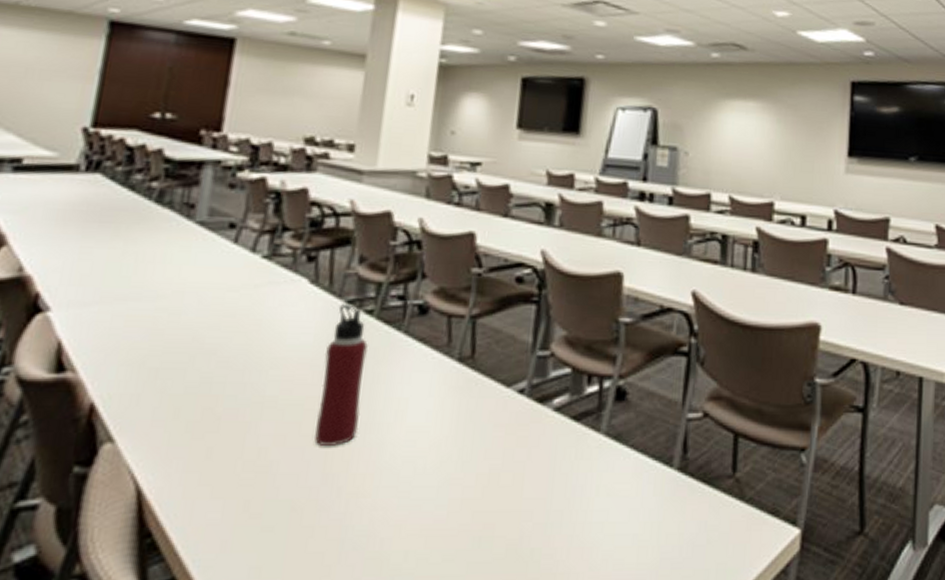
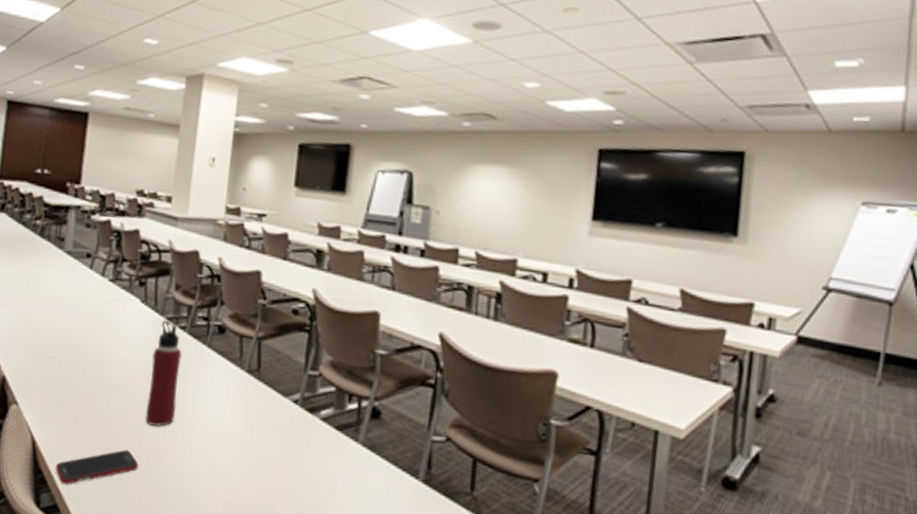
cell phone: none [173,484,304,547] -> present [55,449,138,485]

